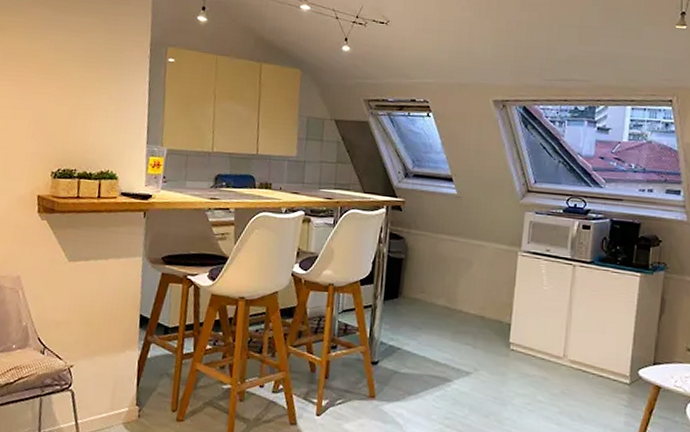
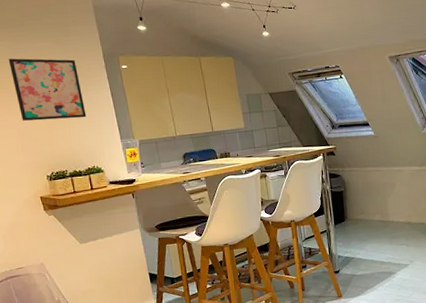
wall art: none [41,30,118,112] -> present [8,58,87,121]

